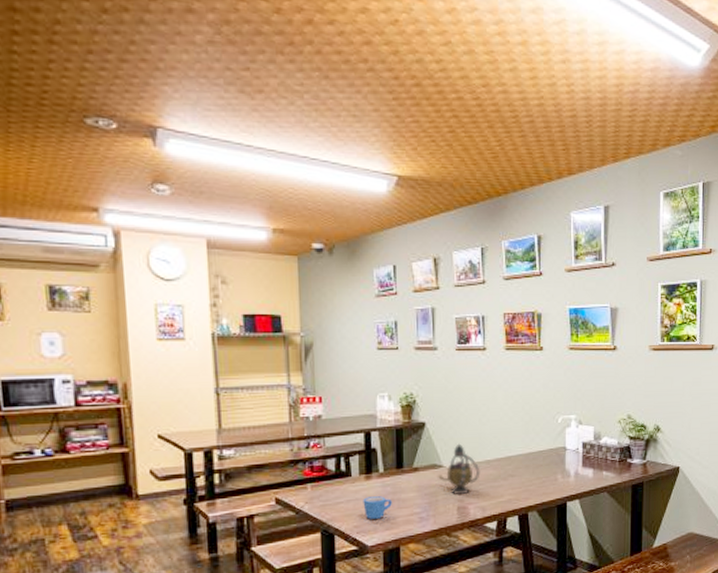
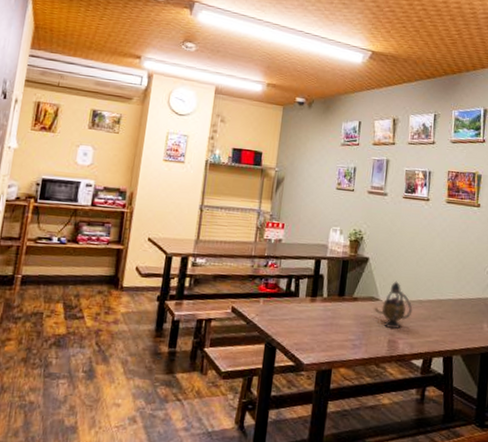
mug: present [363,496,392,519] -> none [305,318,331,340]

